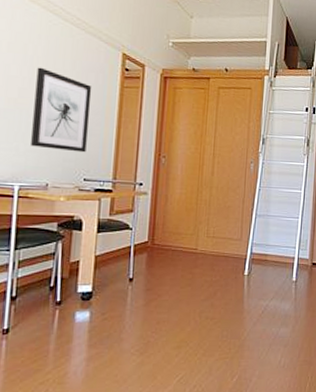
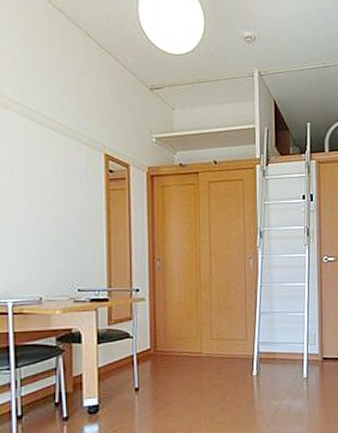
wall art: present [31,67,92,153] -> none [18,176,78,263]

